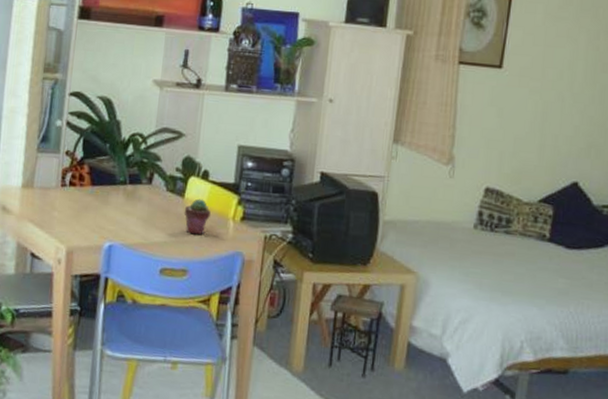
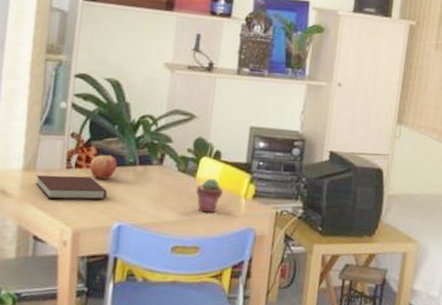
notebook: none [33,192,99,218] -> present [35,175,107,200]
apple: none [82,173,109,198] -> present [89,154,118,180]

